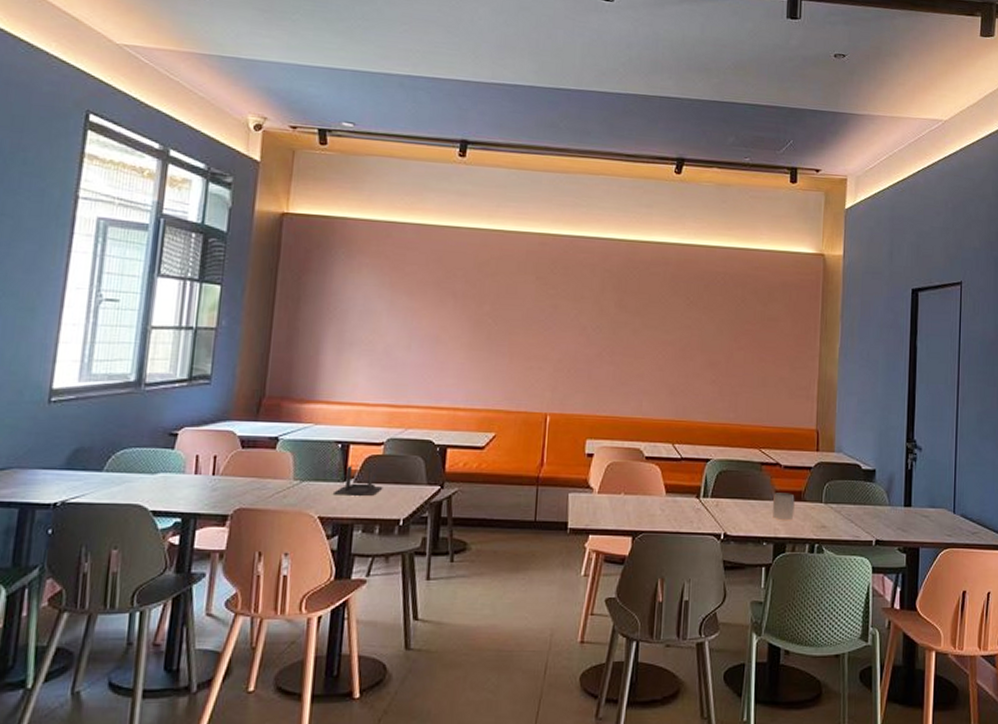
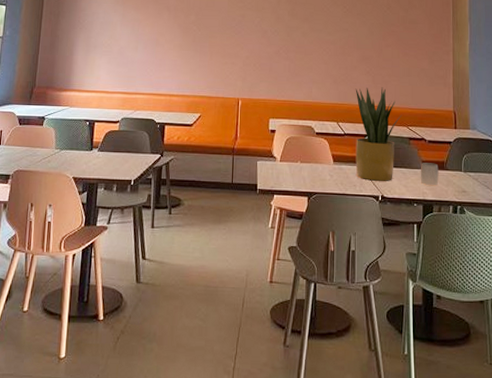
napkin holder: present [332,466,383,496] -> none [82,139,119,162]
planter: none [693,400,754,516] -> present [355,87,402,181]

